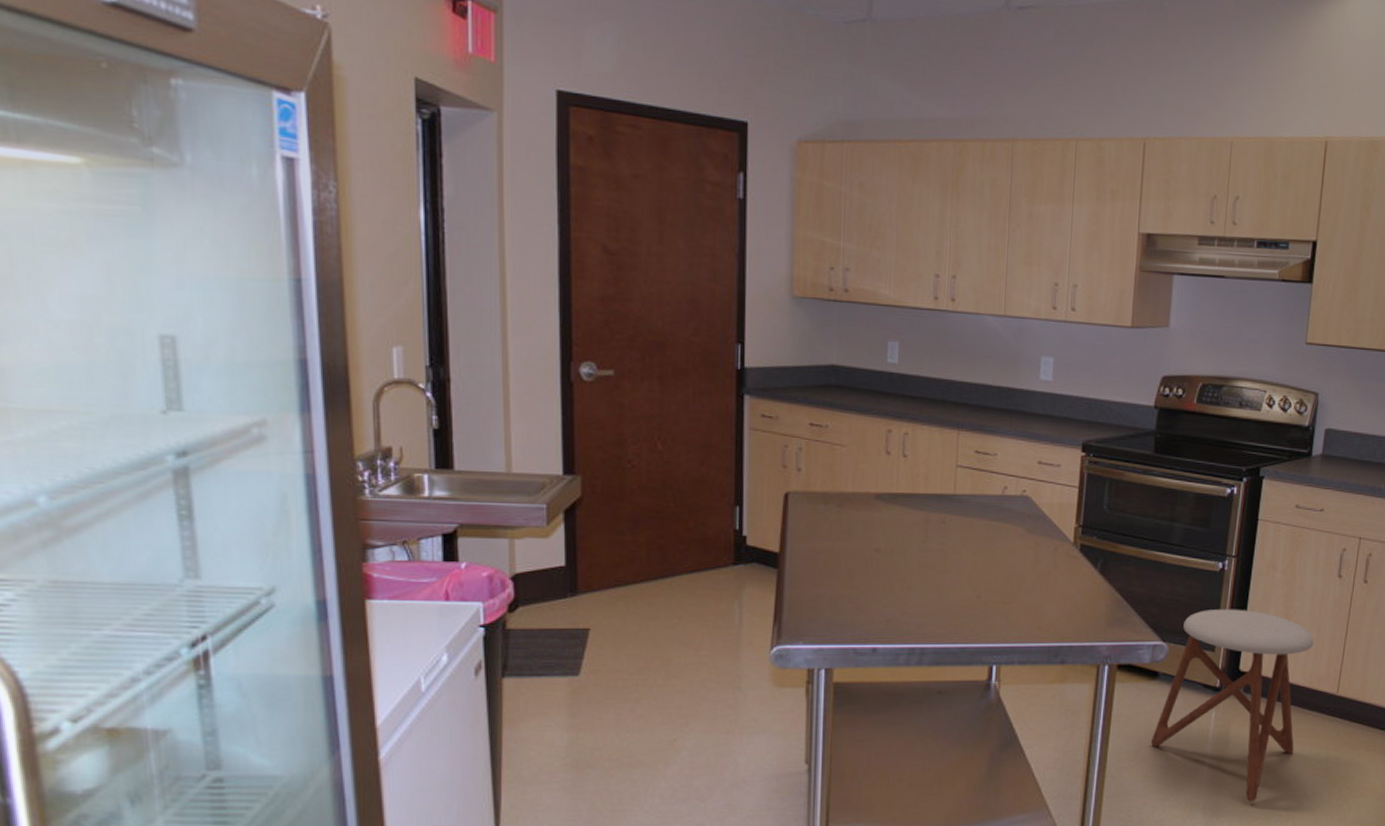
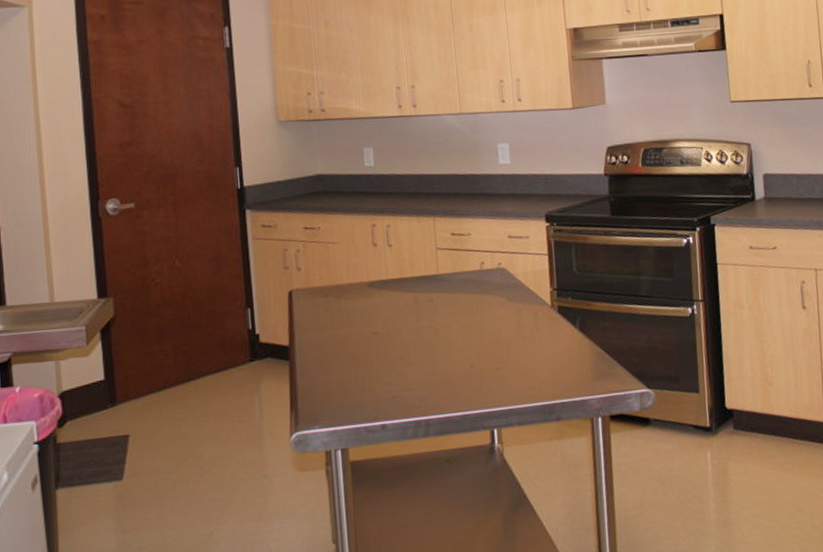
stool: present [1151,609,1314,802] -> none [654,349,794,539]

